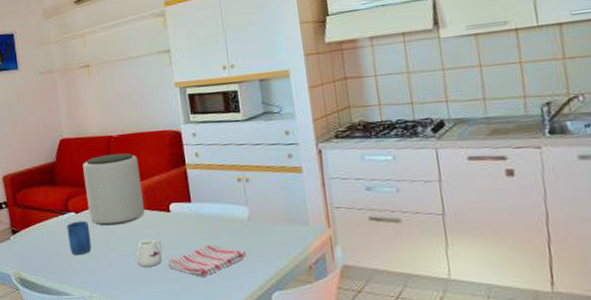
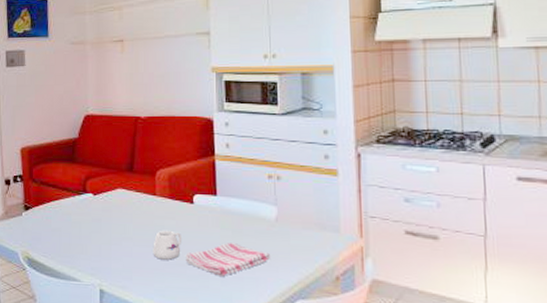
mug: present [67,221,92,255] -> none [83,203,107,239]
plant pot: present [83,153,144,226] -> none [106,136,166,212]

